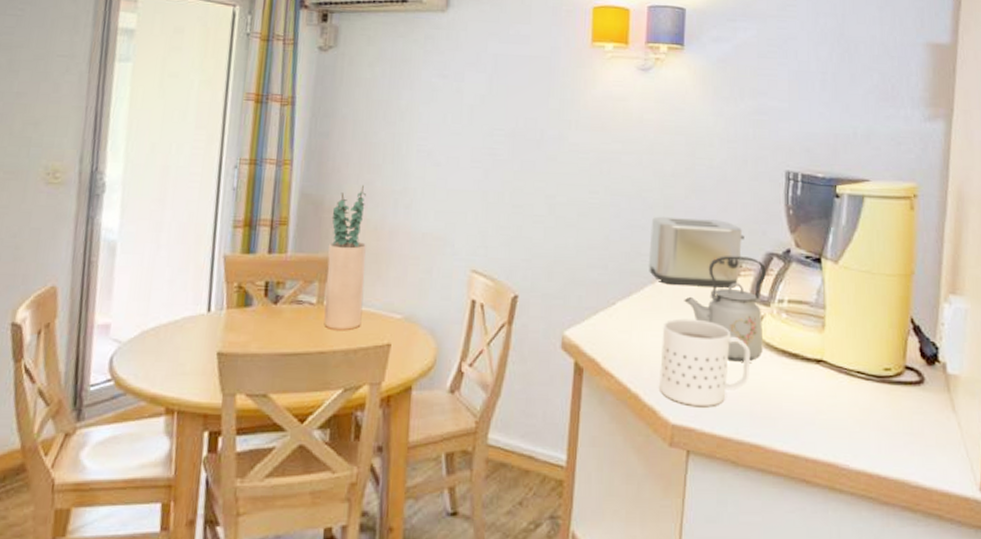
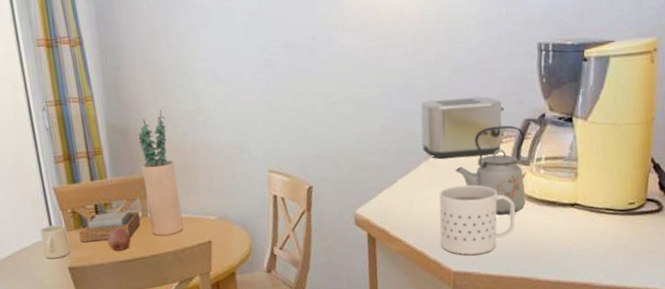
cup: none [194,298,227,340] -> present [40,224,71,259]
napkin holder: none [239,293,315,326] -> present [79,210,141,243]
fruit: none [270,313,299,342] -> present [107,228,132,252]

